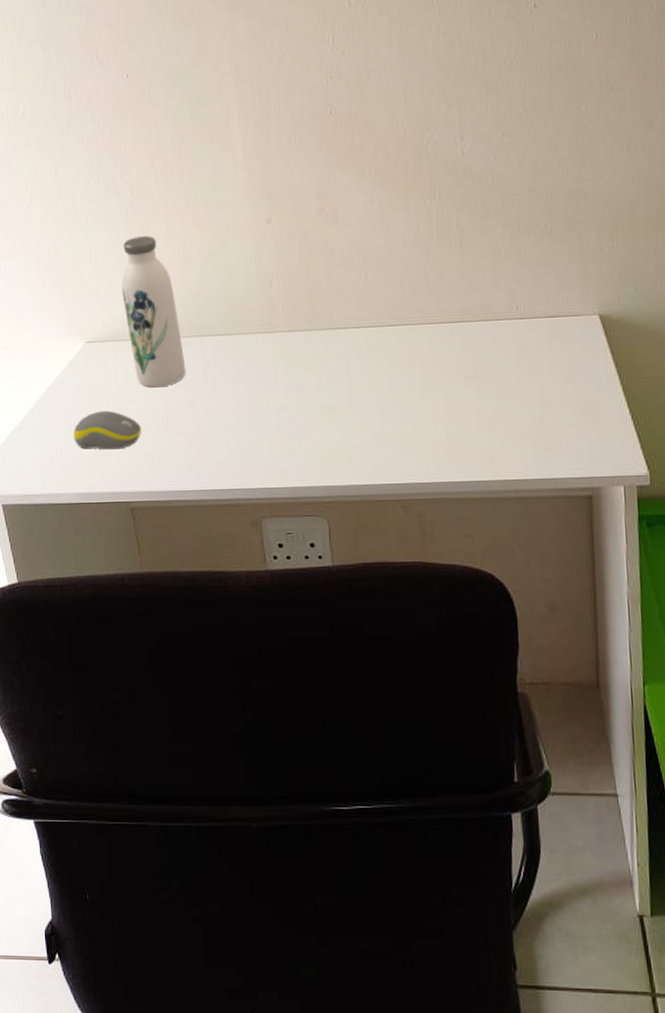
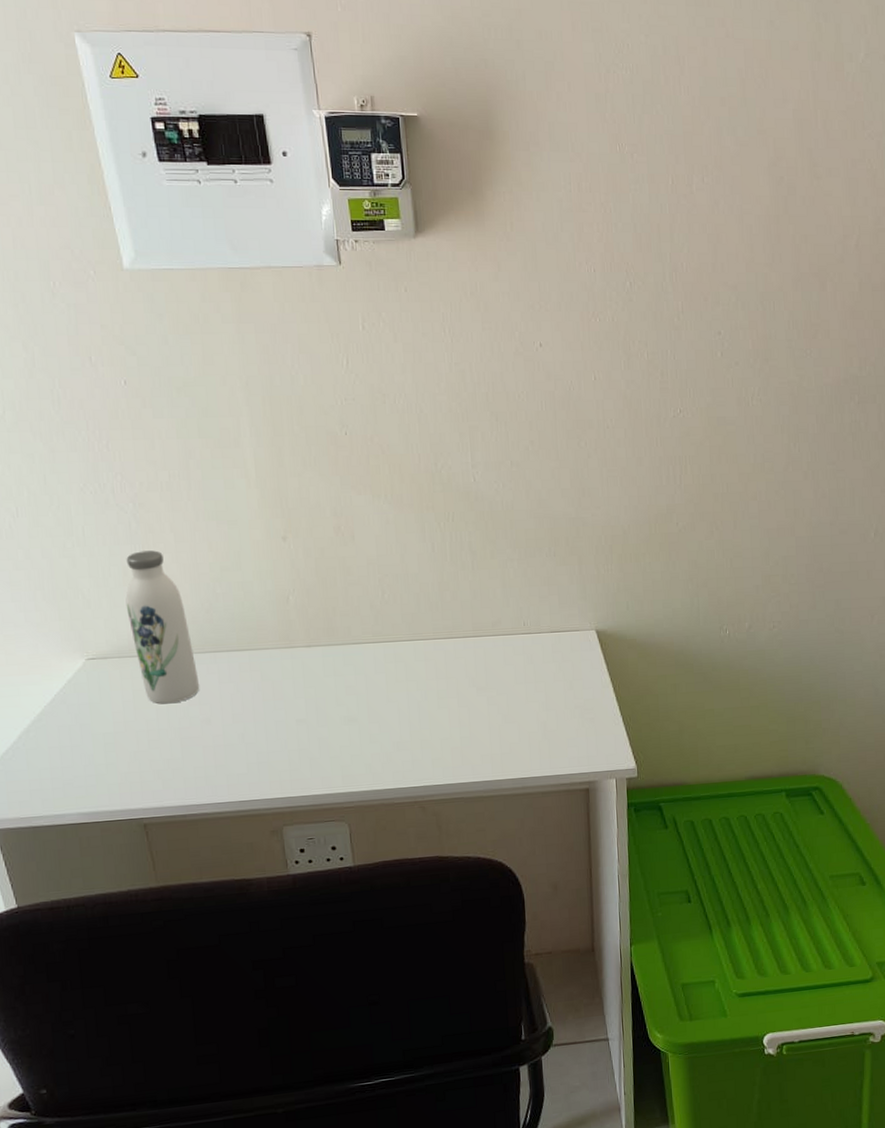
computer mouse: present [73,410,142,450] -> none [75,728,154,768]

